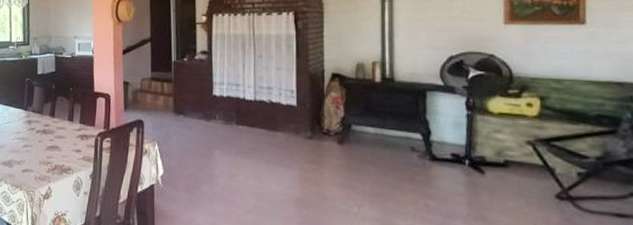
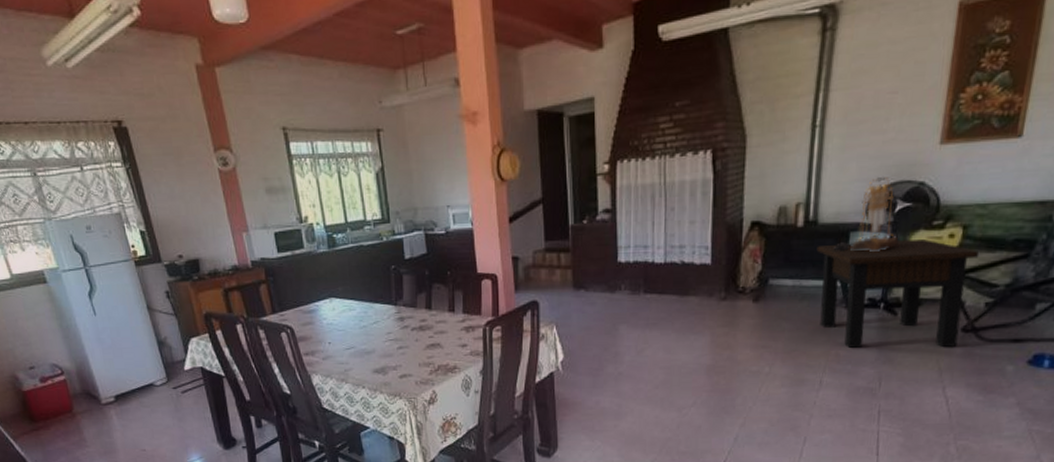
side table: none [395,100,562,213] -> present [816,239,980,348]
table lamp: none [411,47,477,112] -> present [833,177,900,252]

